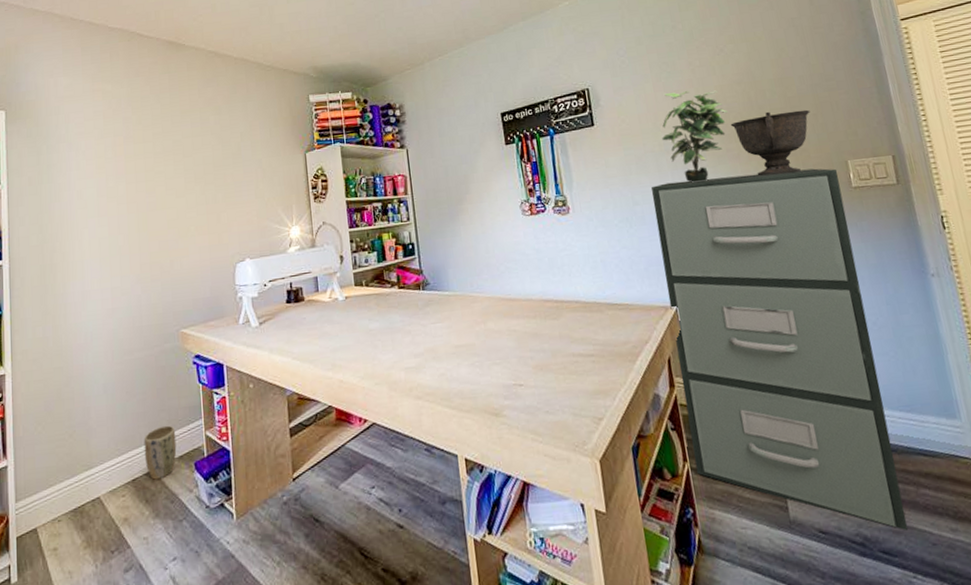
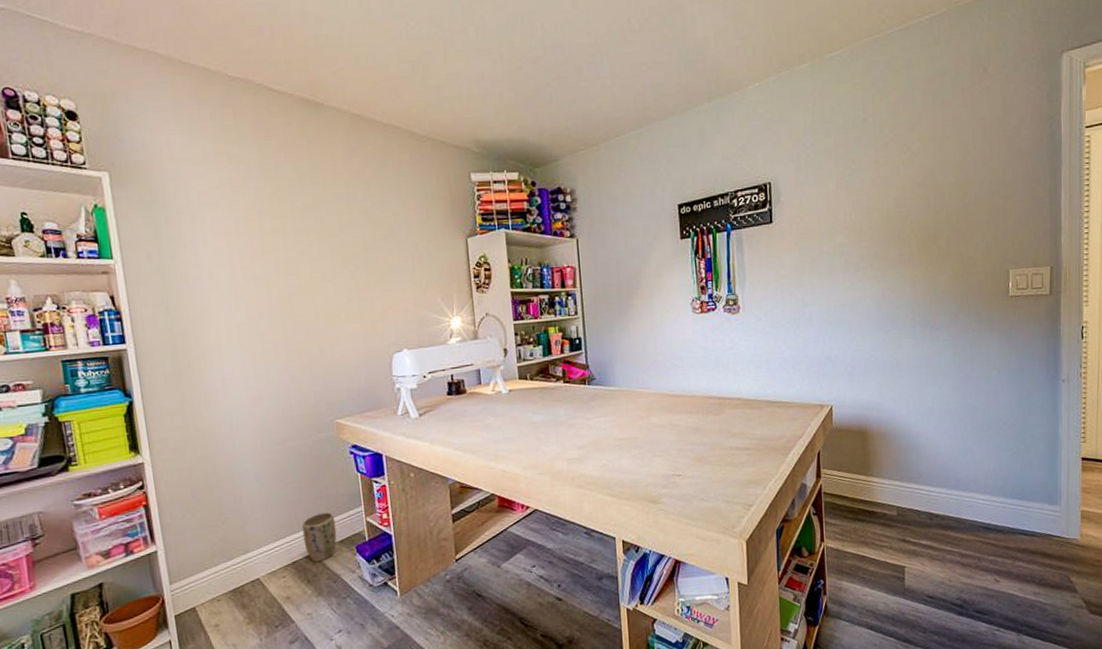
filing cabinet: present [652,168,908,532] -> none [821,276,1000,595]
potted plant: present [662,90,728,183] -> none [838,191,905,287]
trophy: present [730,109,810,176] -> none [906,216,984,282]

